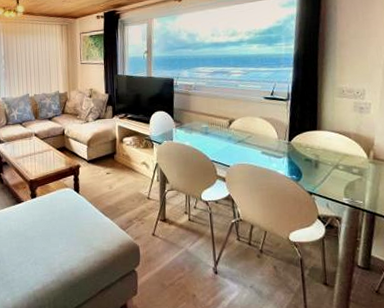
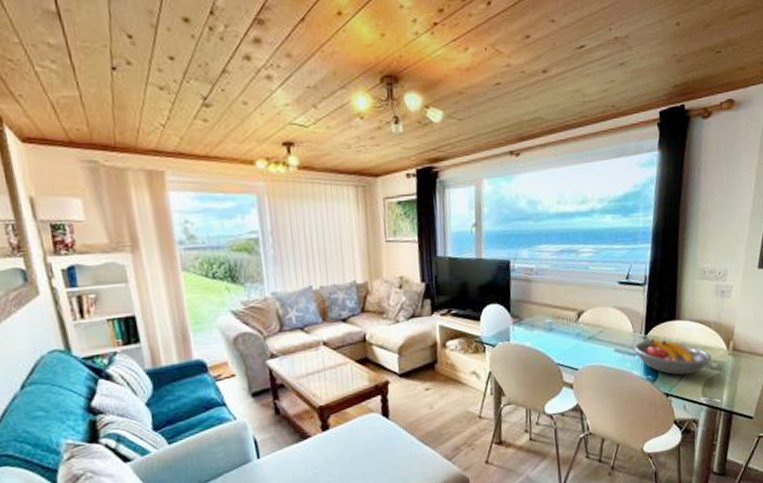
fruit bowl: none [278,144,353,177] -> present [633,338,712,375]

